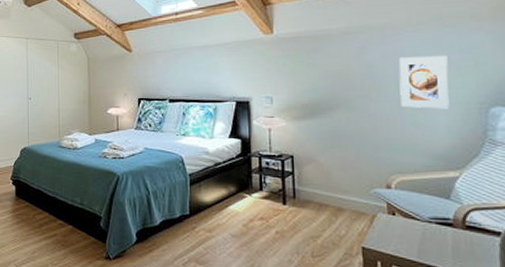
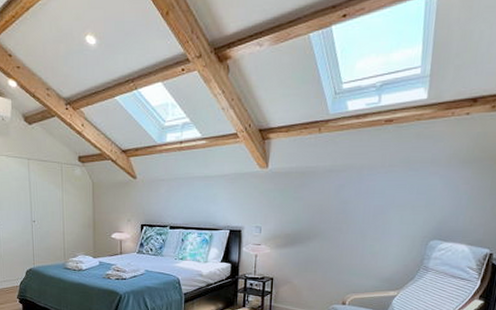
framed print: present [399,55,450,109] -> none [364,195,407,241]

